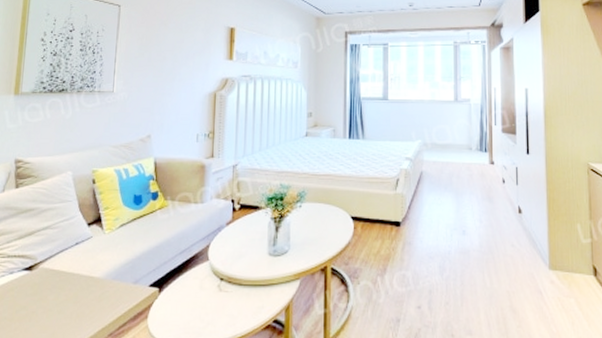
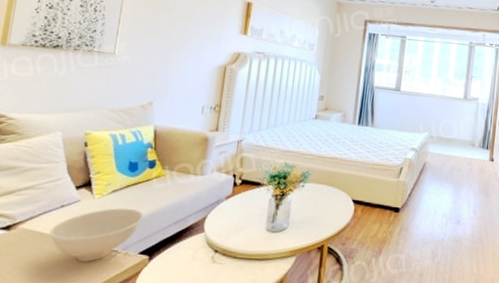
bowl: none [67,241,152,297] -> present [49,207,144,262]

